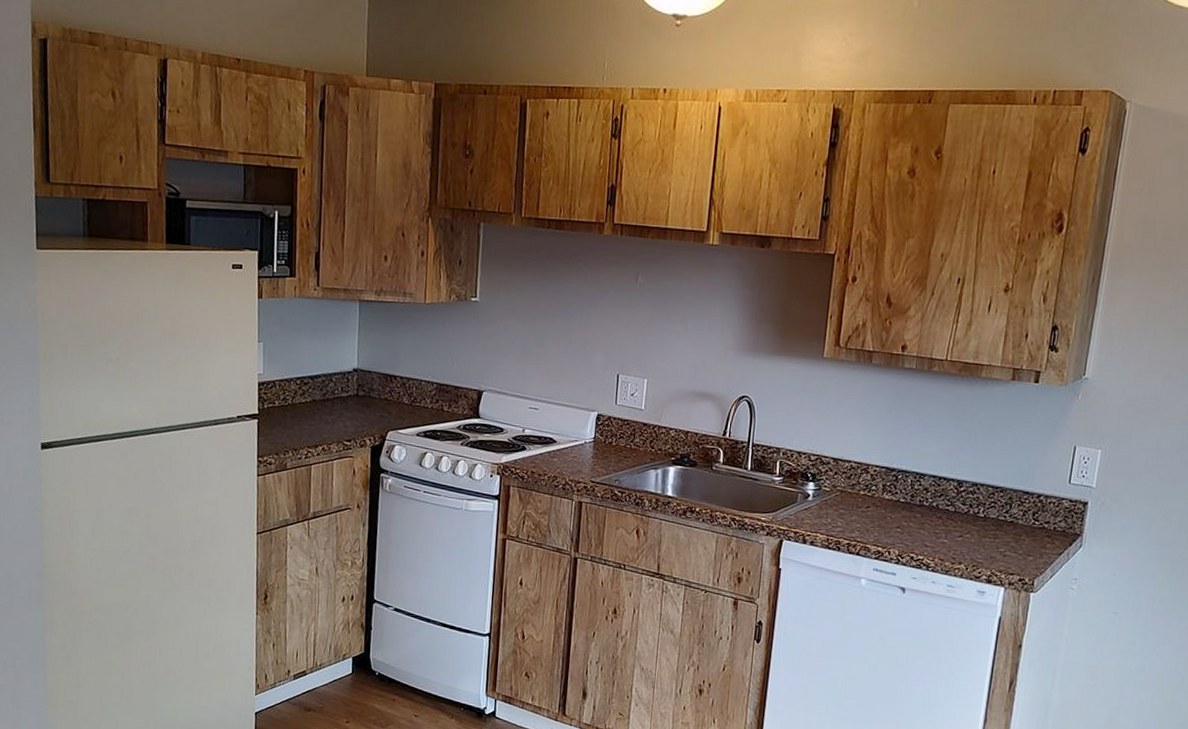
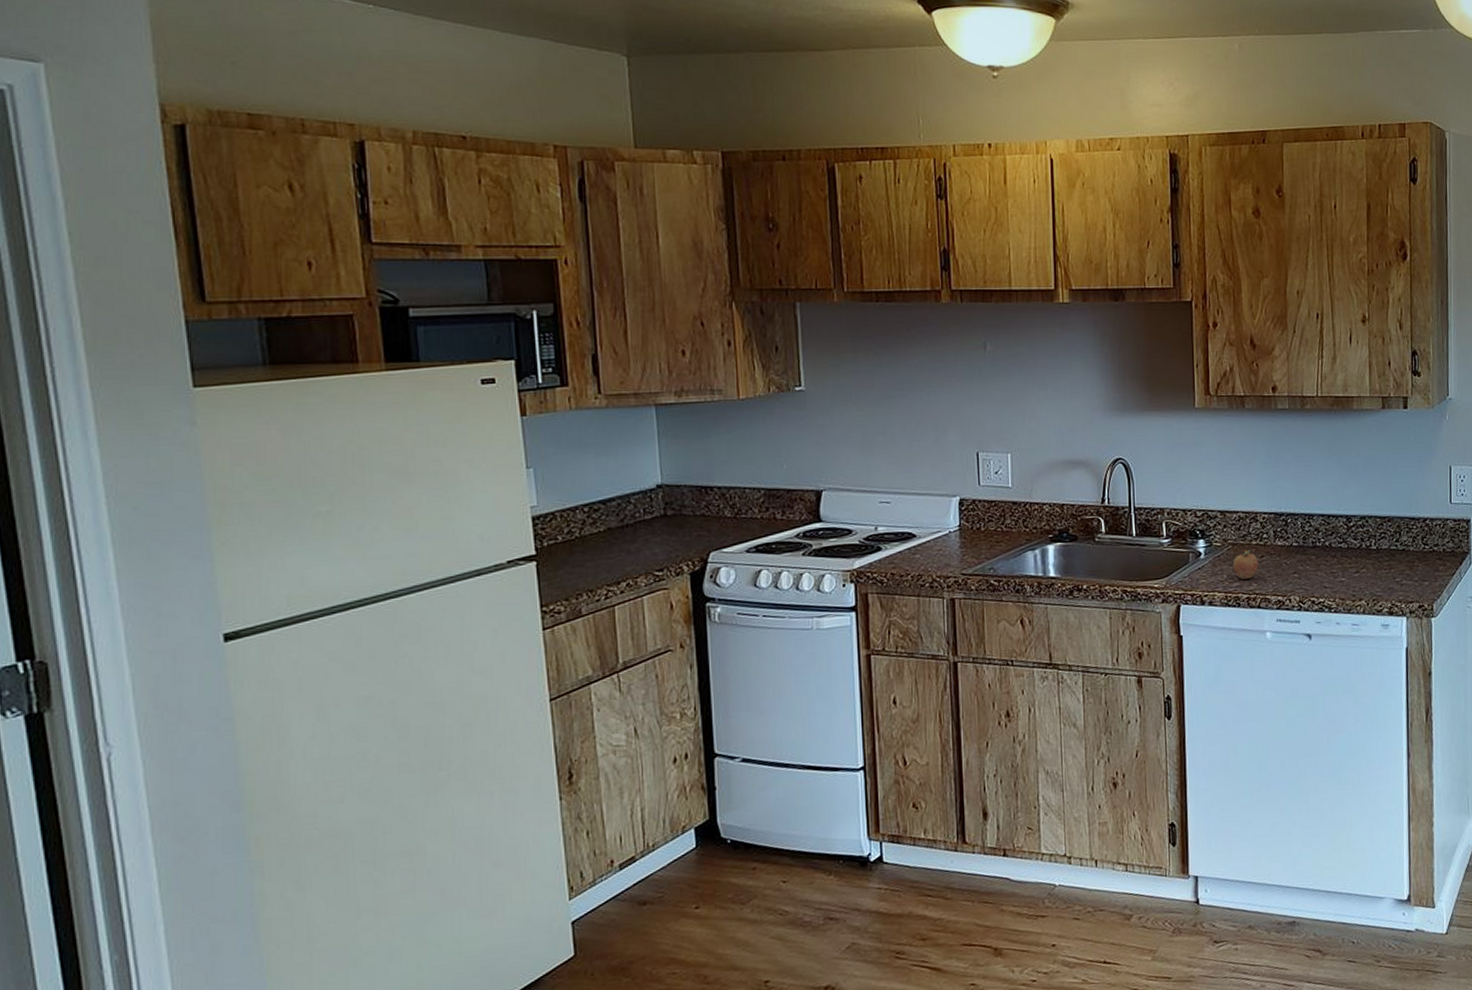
fruit: none [838,497,864,526] -> present [1232,549,1259,579]

